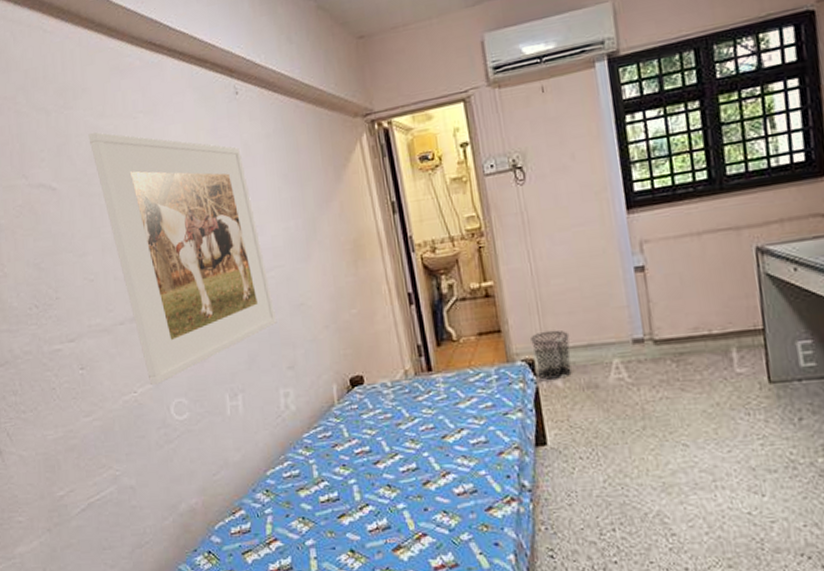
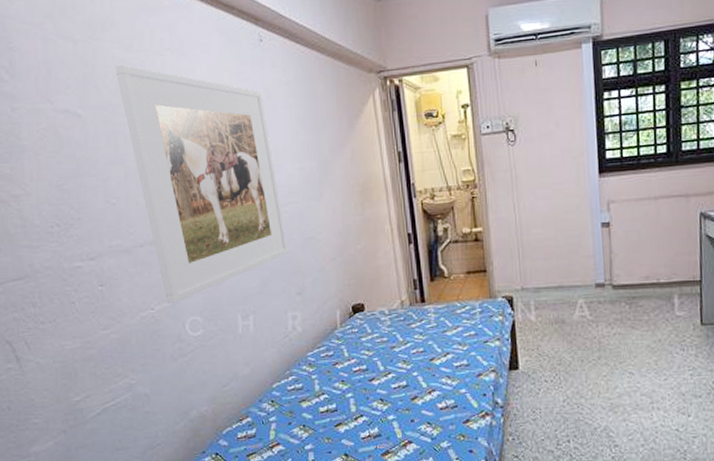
waste bin: present [531,330,572,380] -> none [511,272,544,314]

